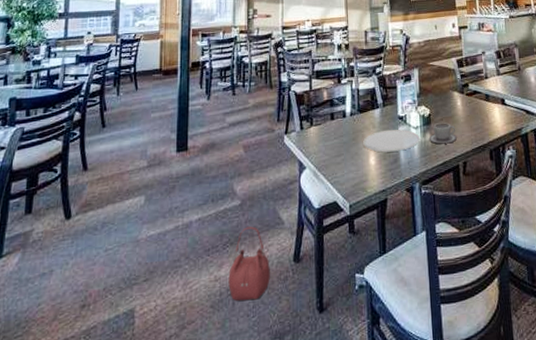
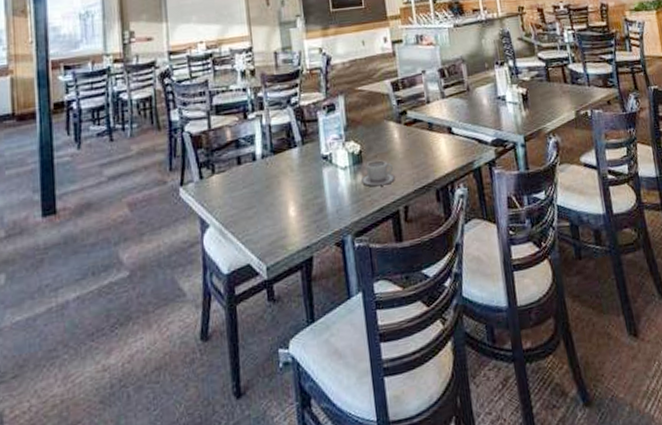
handbag: present [228,226,270,301] -> none [120,301,173,393]
plate: present [363,129,420,153] -> none [279,171,349,201]

